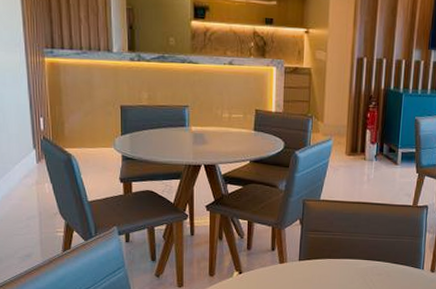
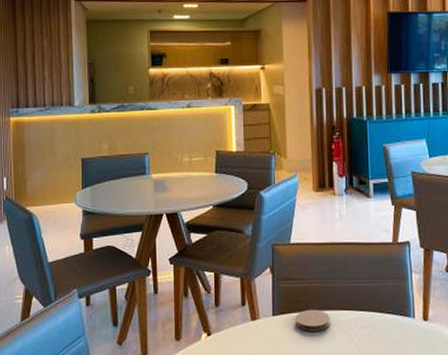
coaster: none [319,257,350,275] -> present [295,309,330,331]

